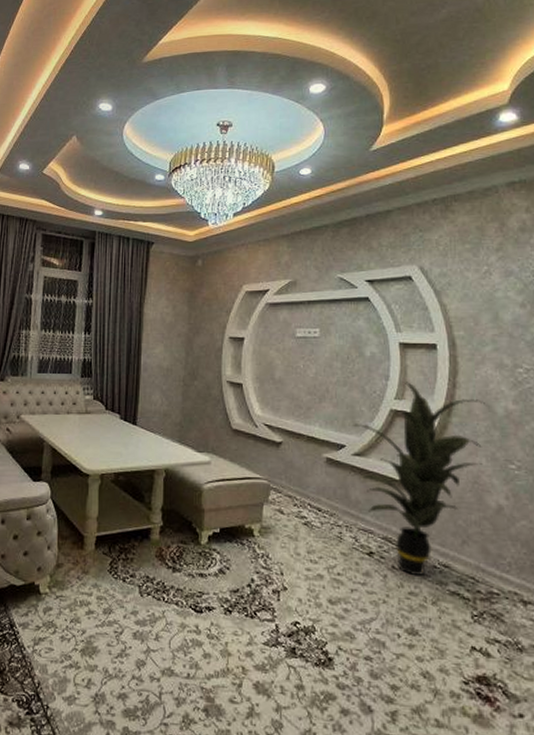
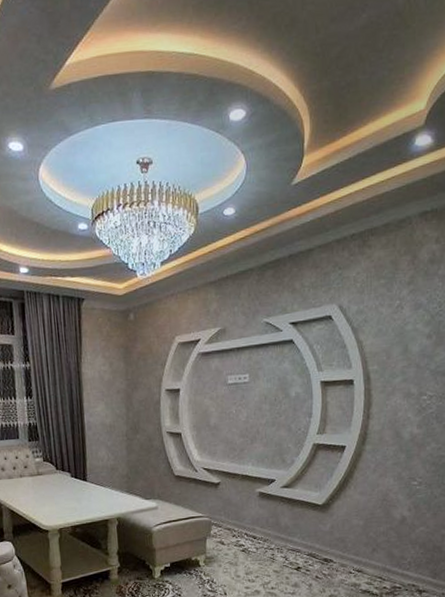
indoor plant: present [351,382,487,576] -> none [280,417,395,582]

